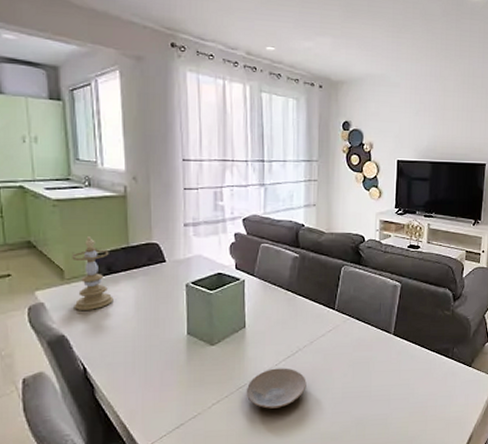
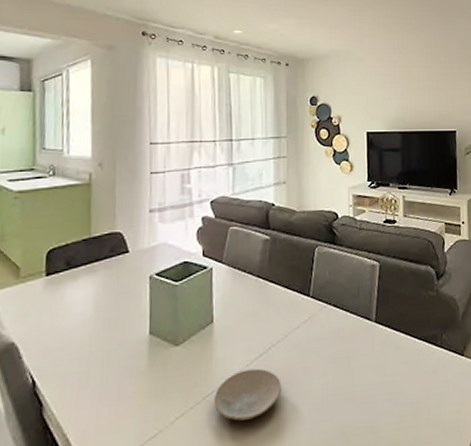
candle holder: present [72,236,114,310] -> none [27,229,71,313]

